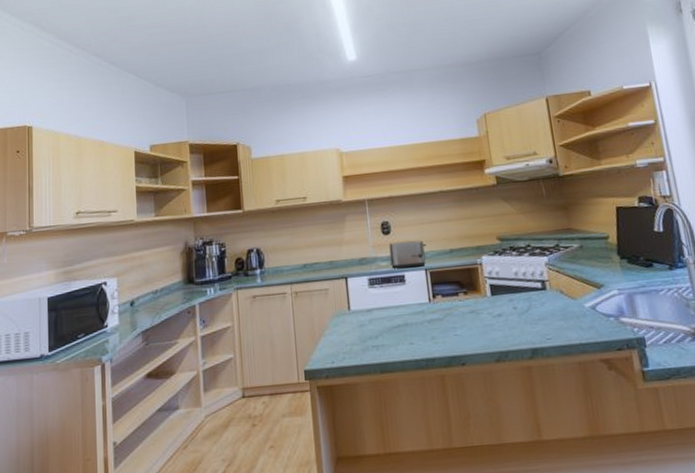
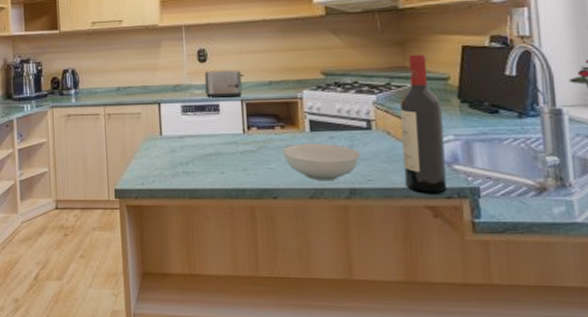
bowl: none [466,306,539,344] -> present [282,143,360,181]
wine bottle: none [568,216,617,349] -> present [399,54,447,196]

